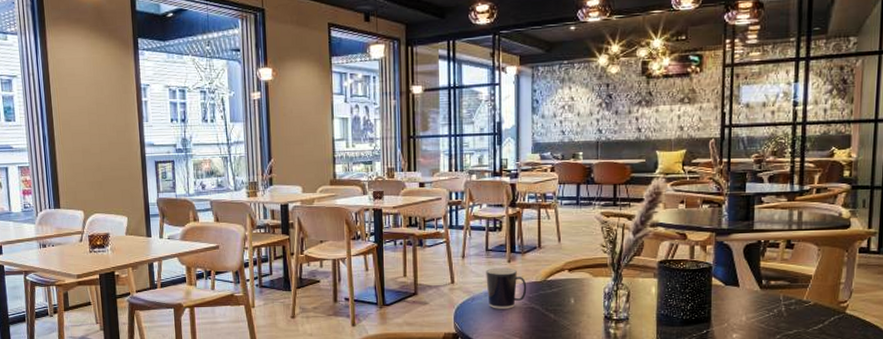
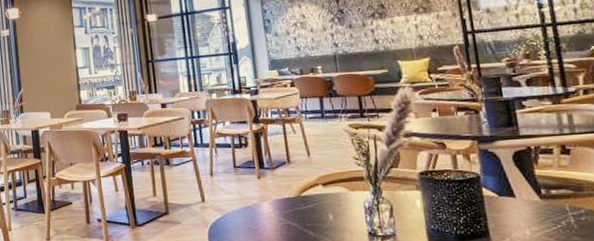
mug: present [486,267,527,309] -> none [236,184,281,227]

